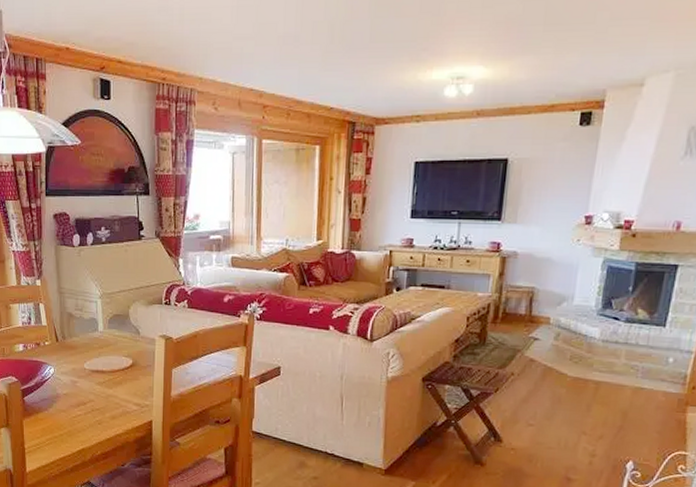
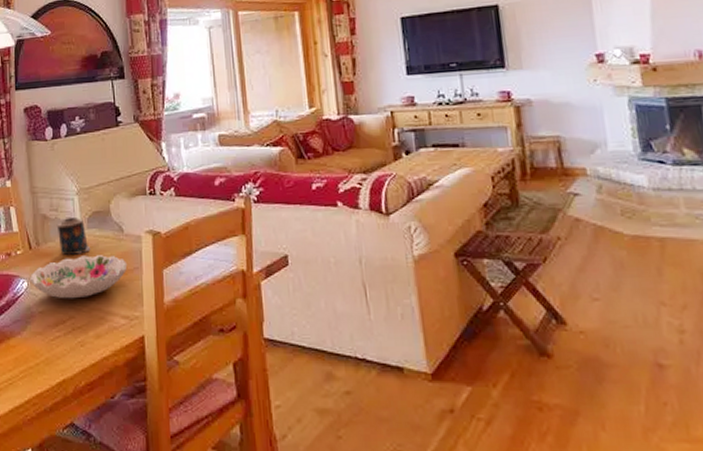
decorative bowl: none [56,351,142,386] -> present [30,255,128,299]
candle: none [81,317,110,350] -> present [56,216,91,255]

